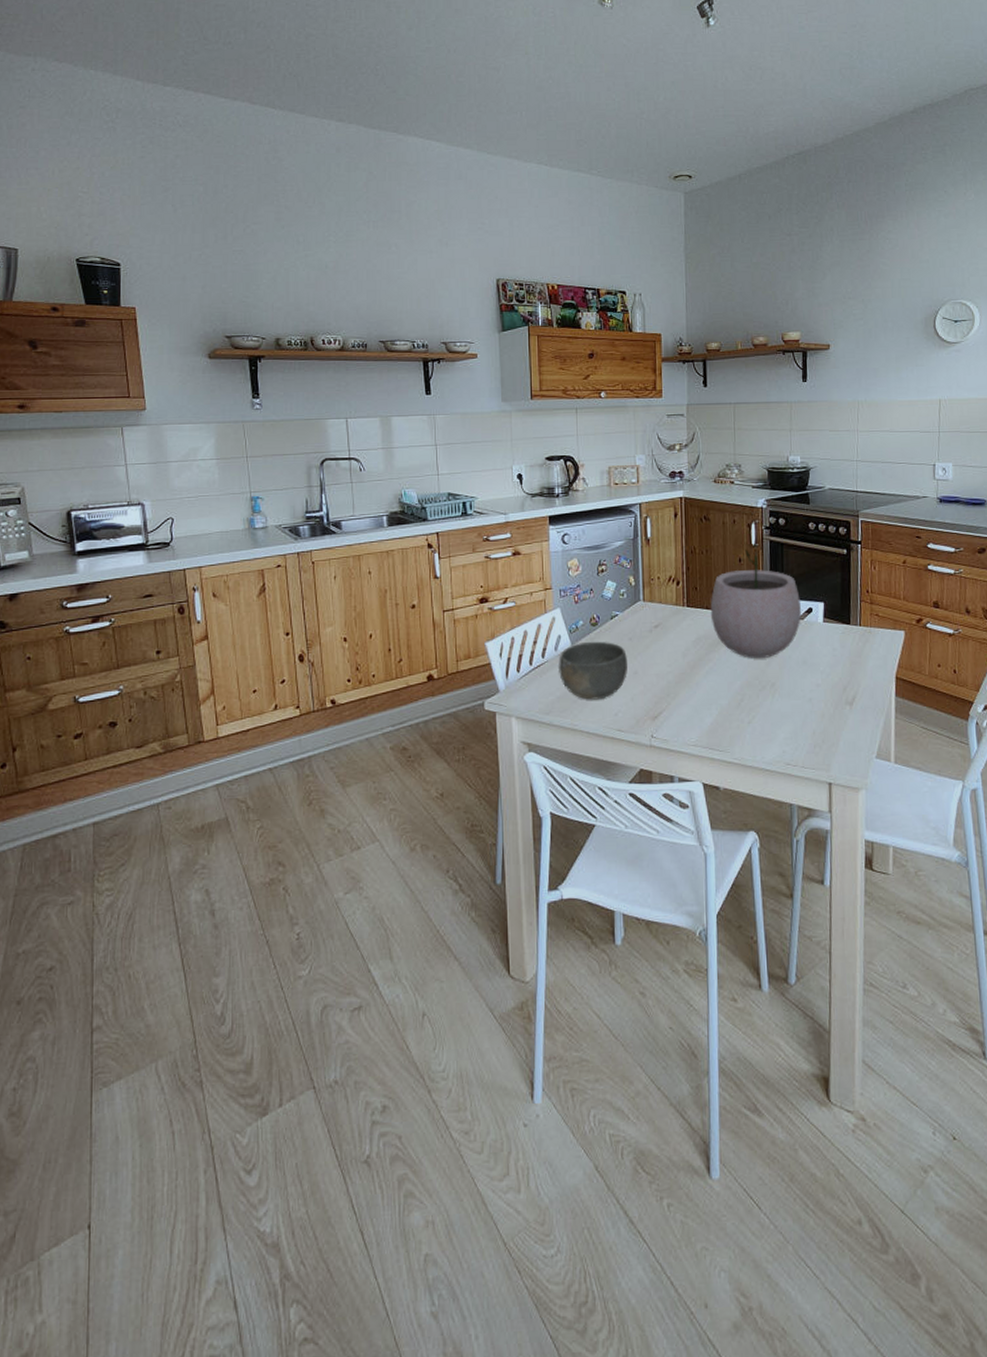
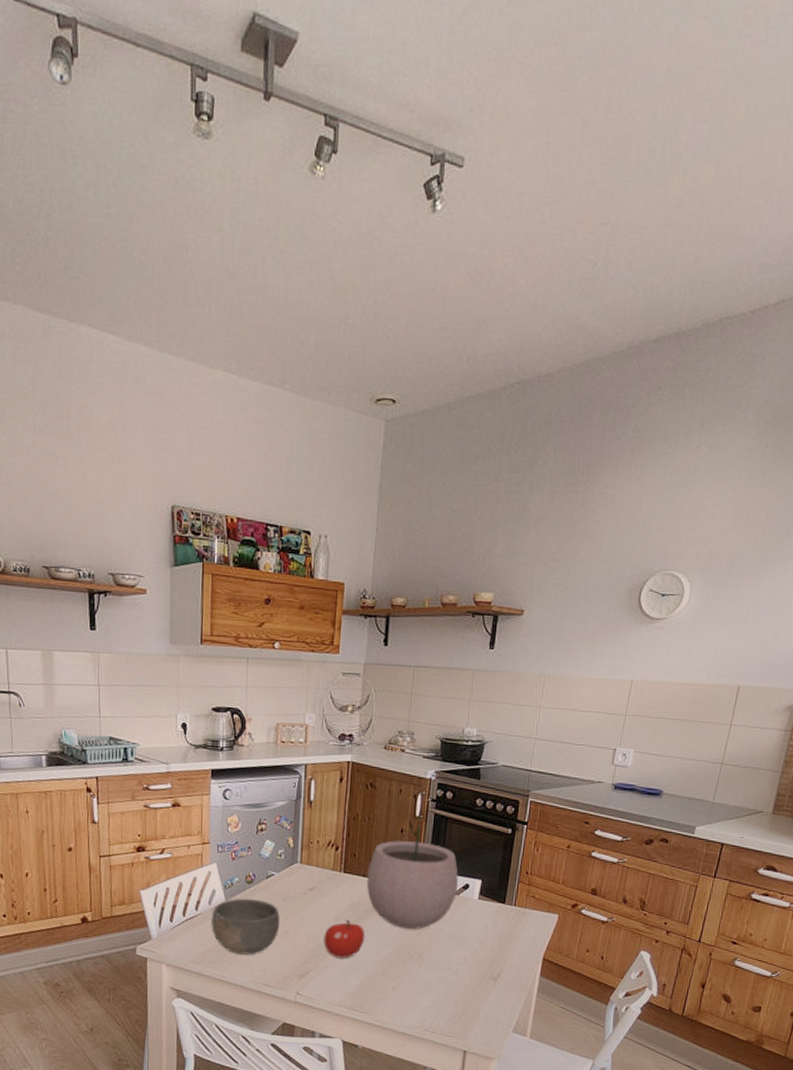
fruit: none [673,655,715,695] -> present [323,920,366,958]

